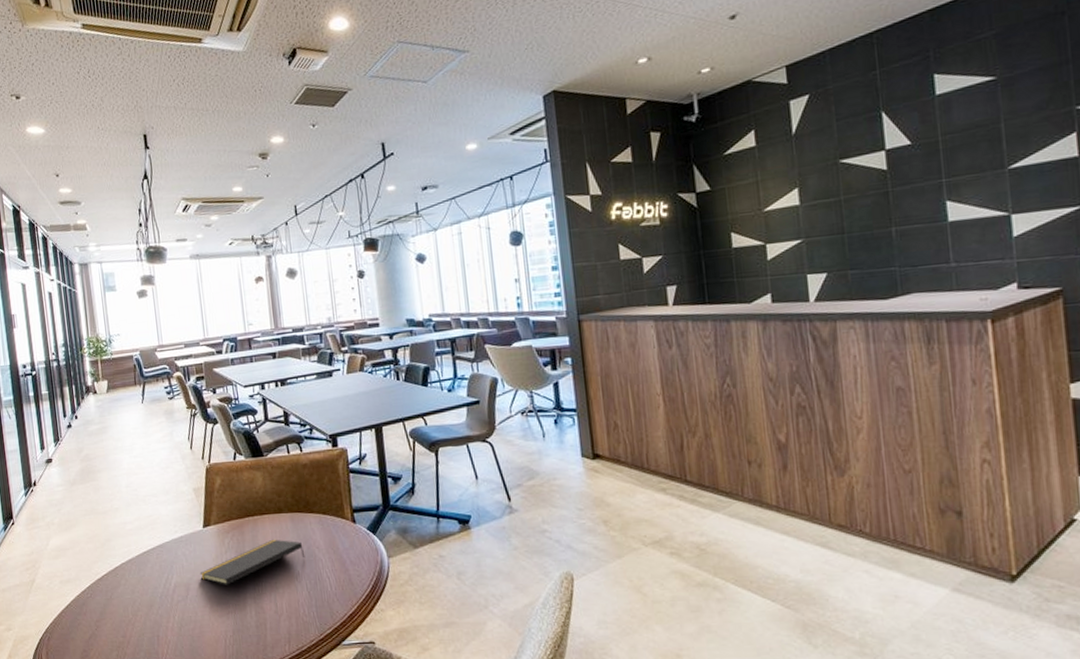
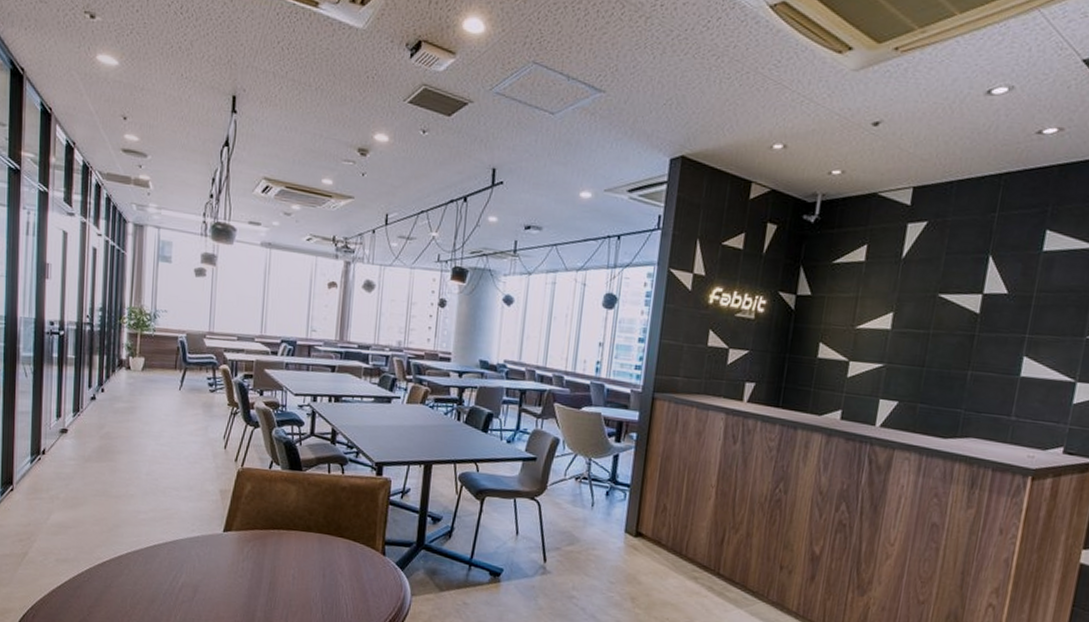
notepad: present [200,539,306,585] -> none [211,556,327,594]

